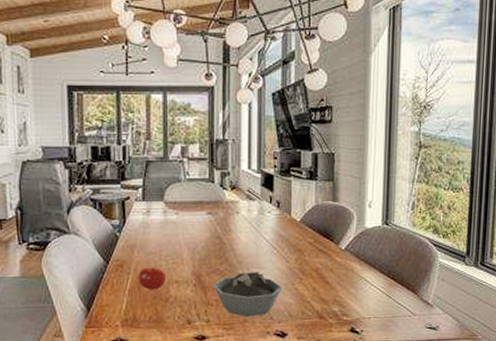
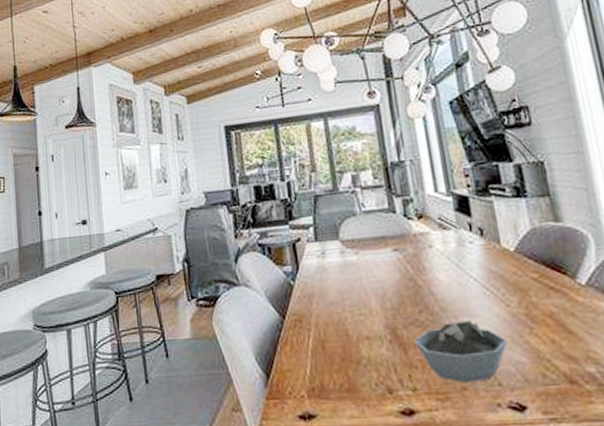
fruit: present [138,267,167,290] -> none [320,320,355,350]

